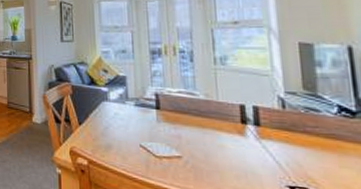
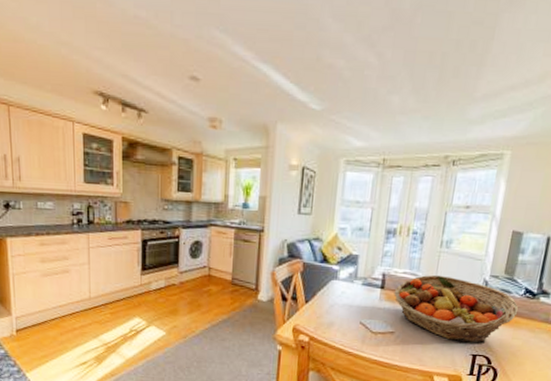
fruit basket: none [172,93,338,173] -> present [394,274,519,344]

